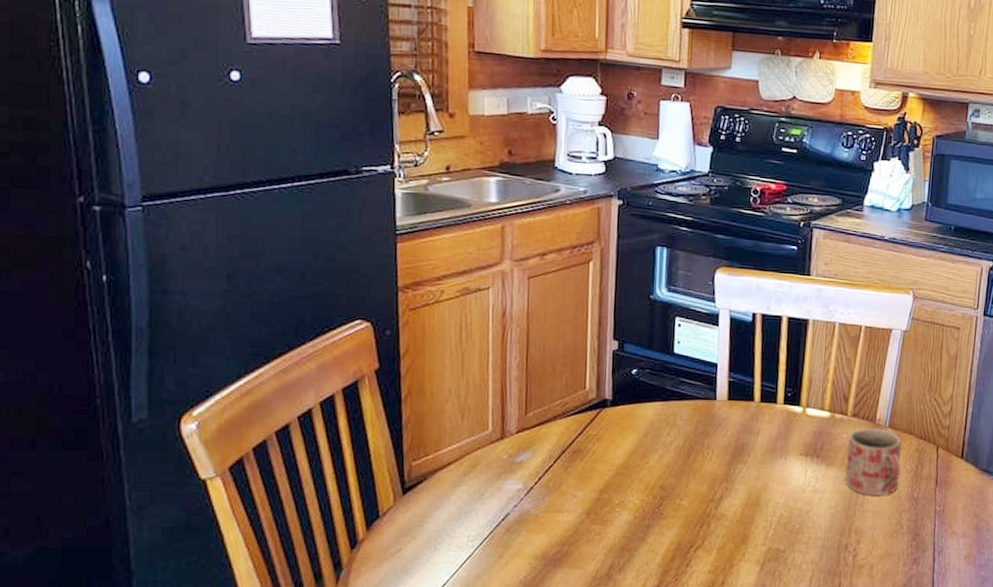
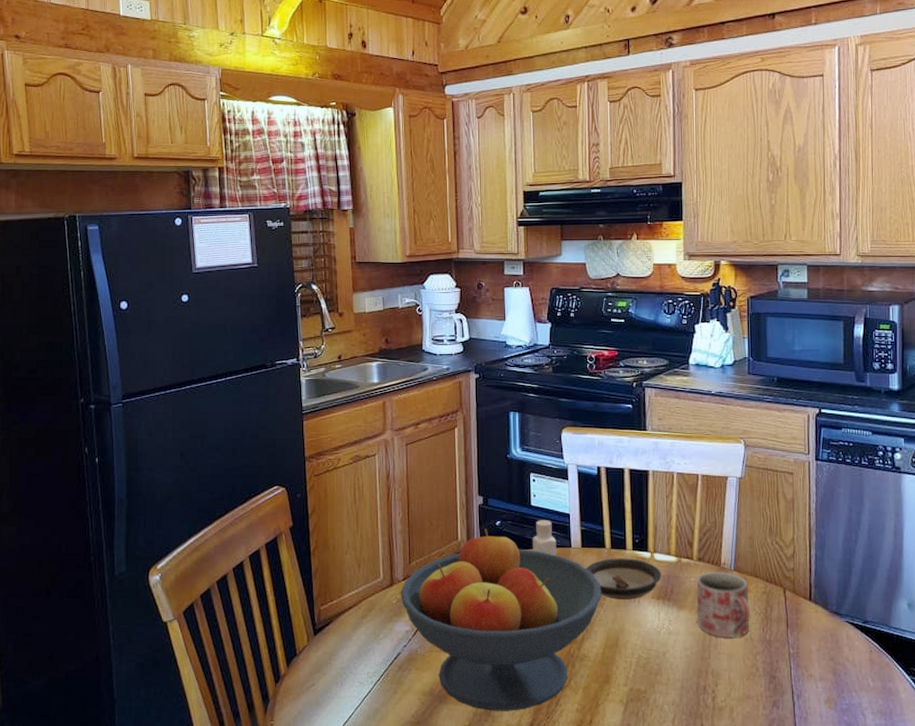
fruit bowl: none [512,378,746,574] -> present [400,529,601,711]
pepper shaker: none [672,369,700,408] -> present [532,520,557,555]
saucer: none [730,412,813,456] -> present [585,558,662,600]

